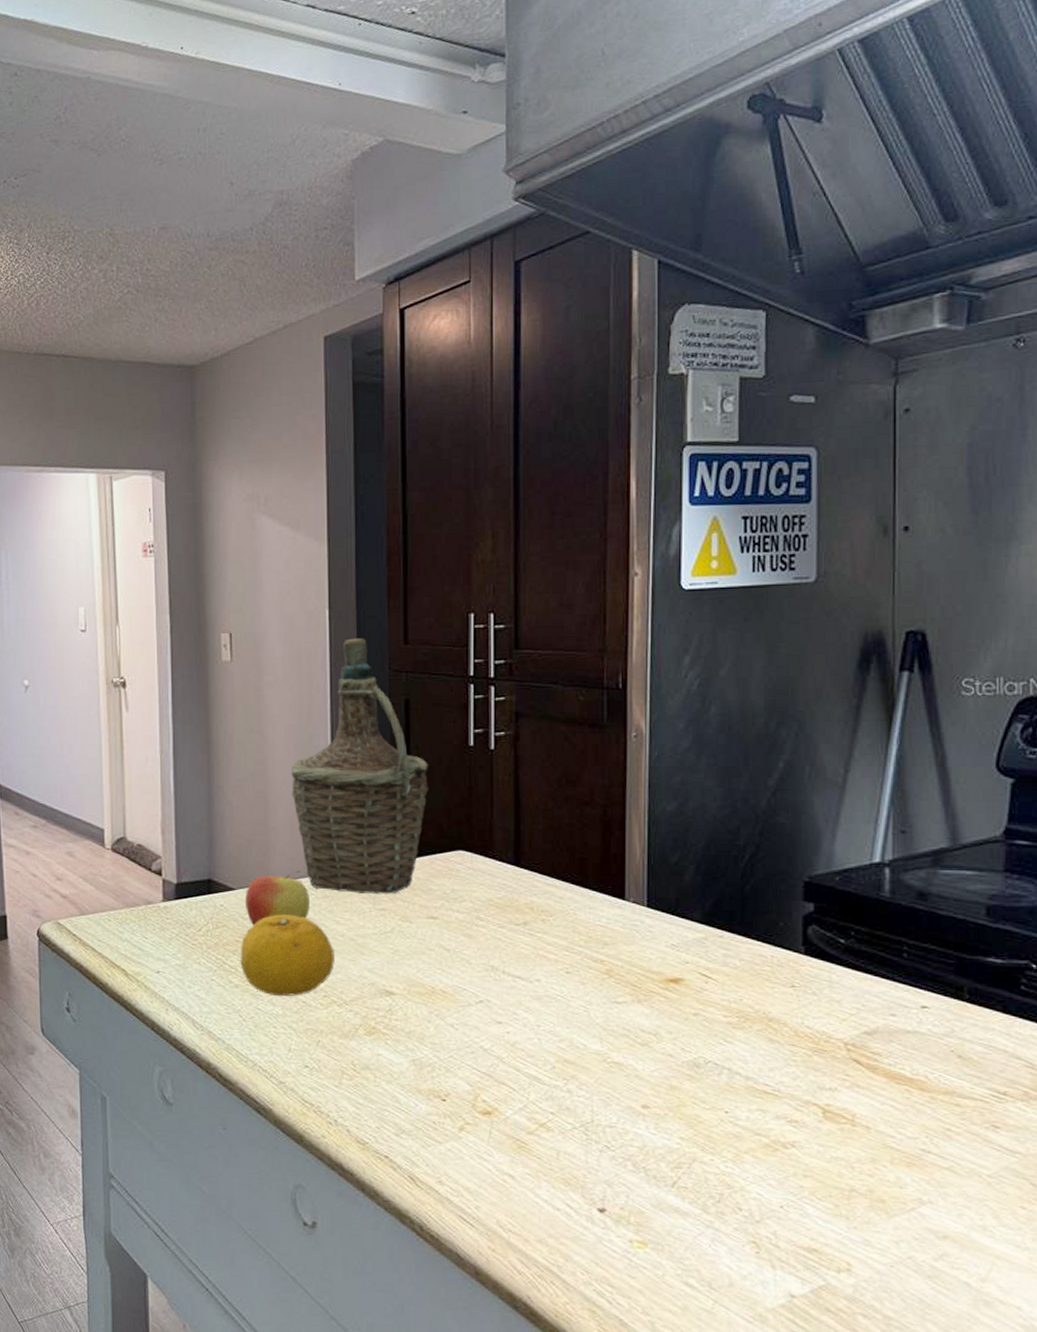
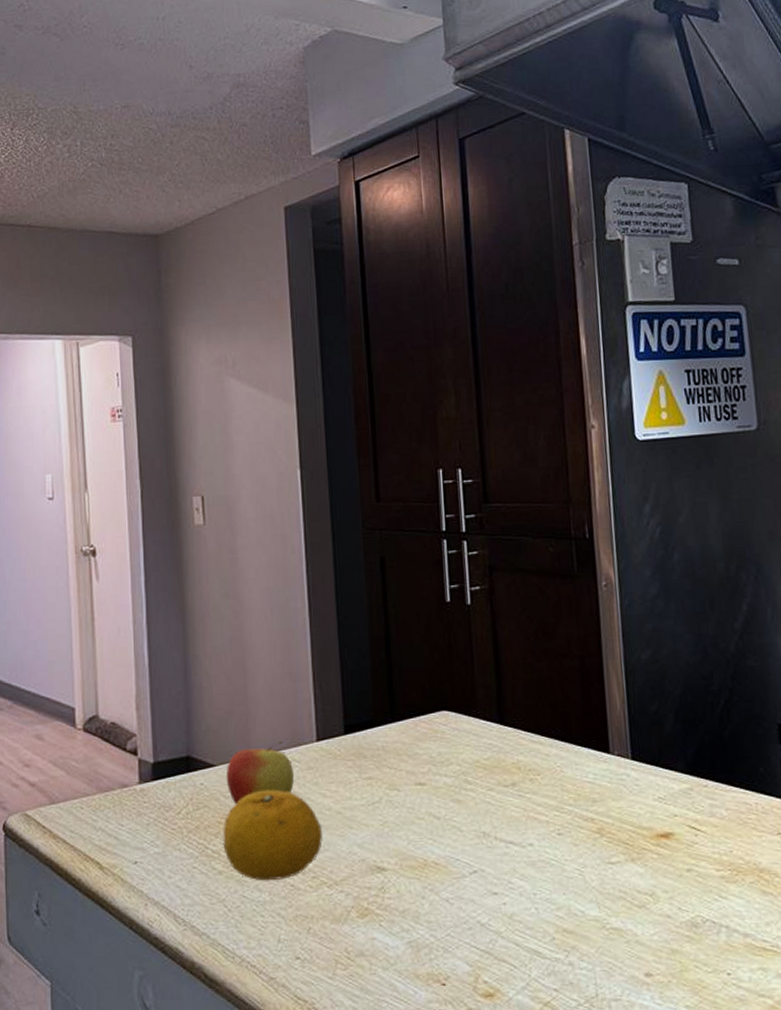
bottle: present [291,638,428,894] -> none [269,497,408,763]

